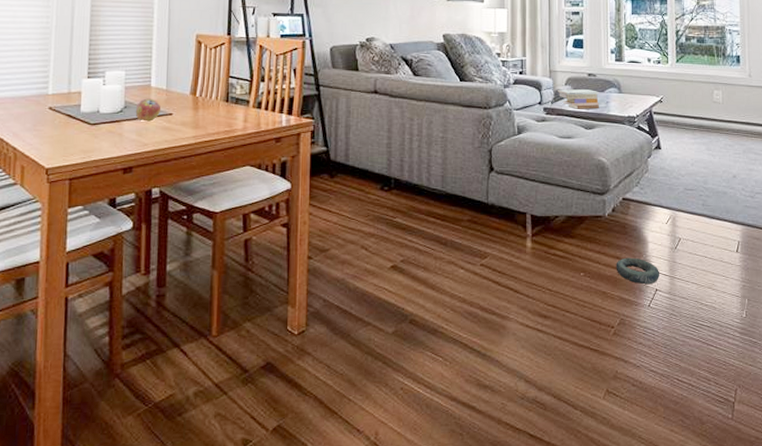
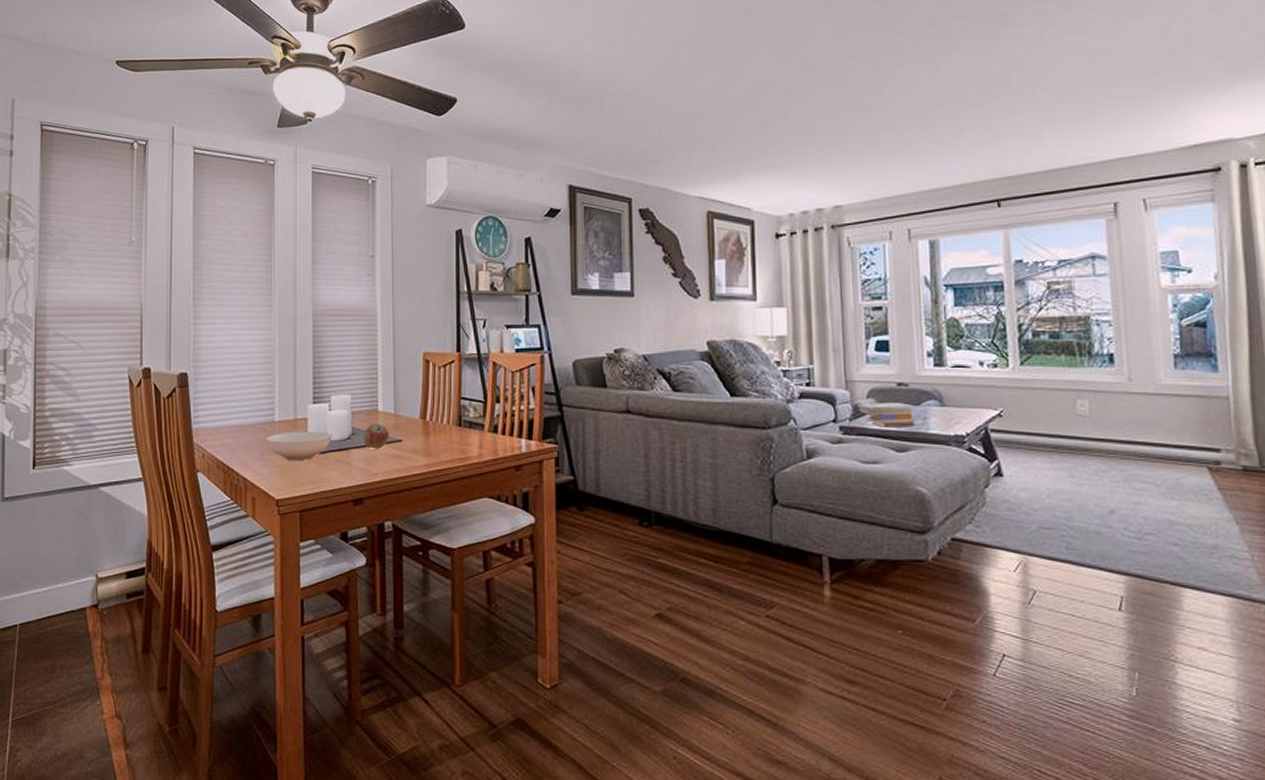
bowl: none [38,103,105,132] -> present [266,431,332,461]
dog toy: present [616,257,660,284] -> none [945,613,1009,647]

